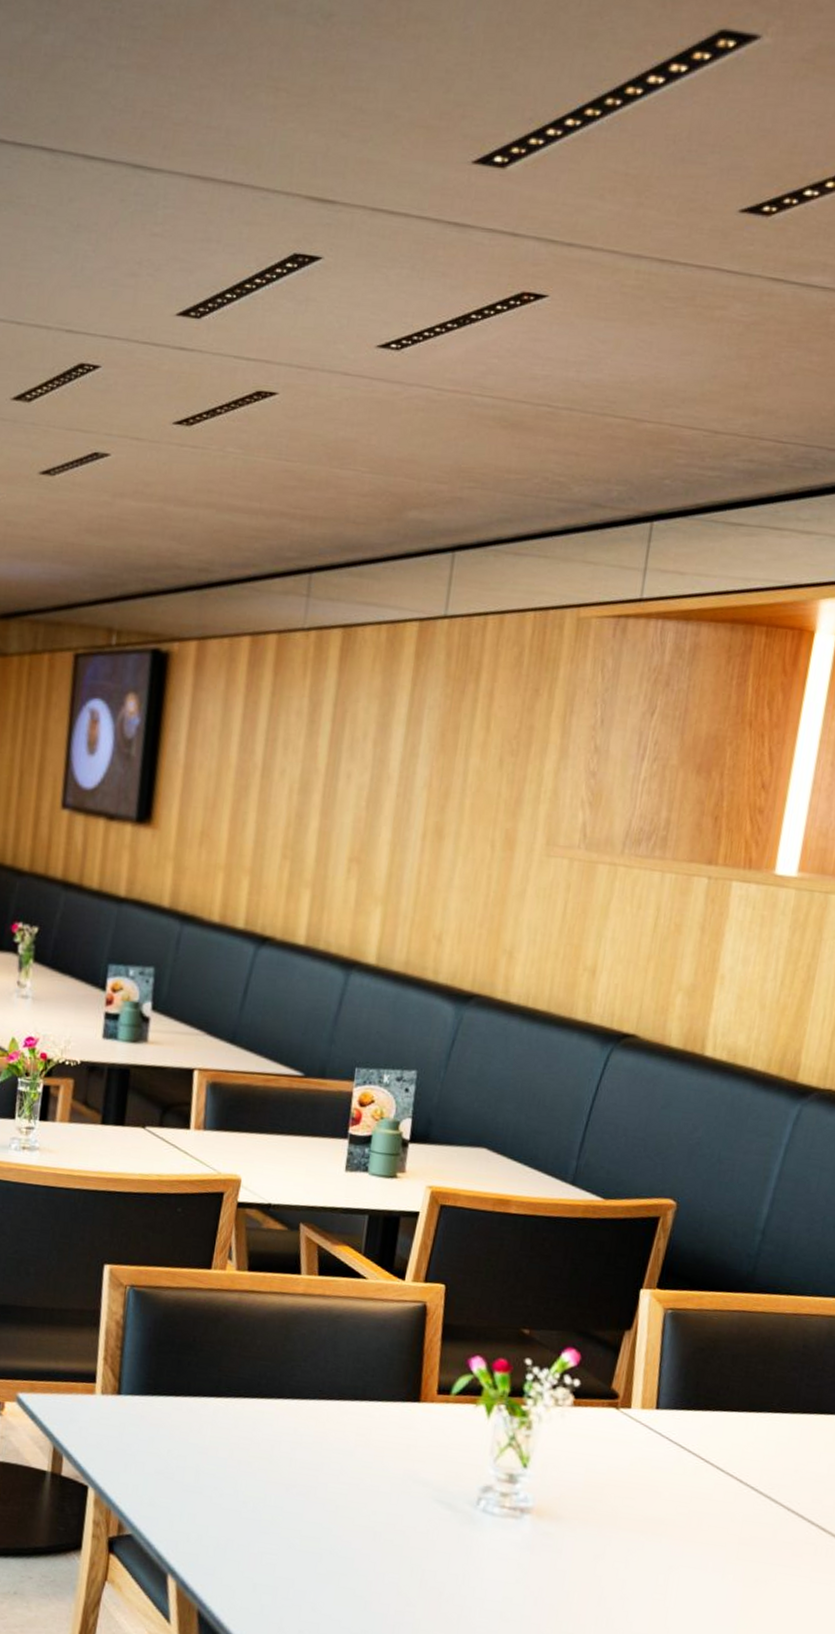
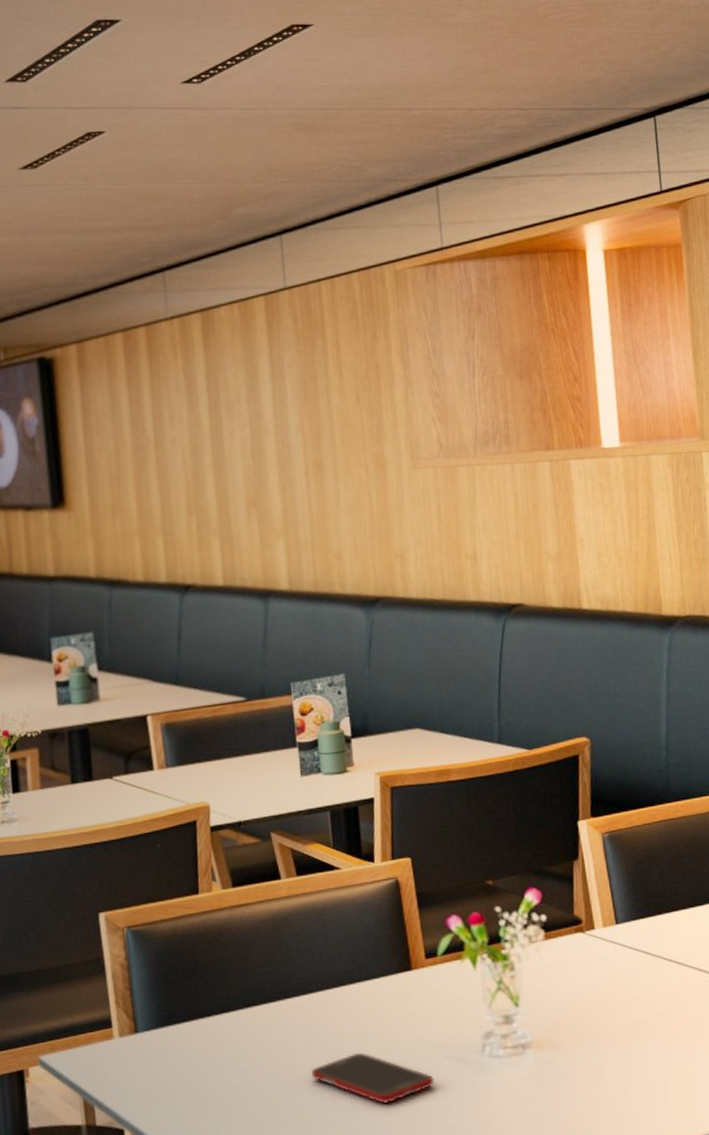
cell phone: none [290,1471,419,1532] -> present [311,1053,435,1104]

